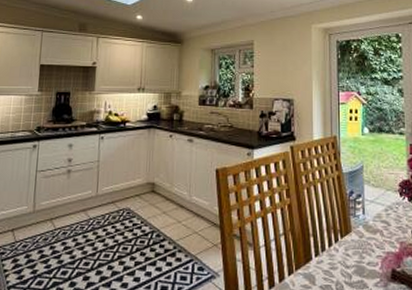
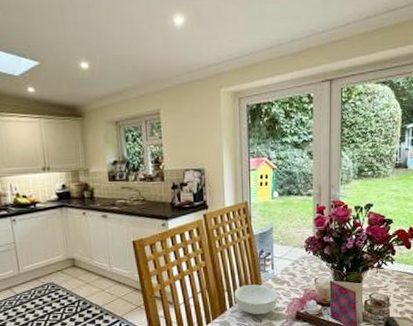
cereal bowl: none [320,229,370,269] -> present [234,284,277,315]

